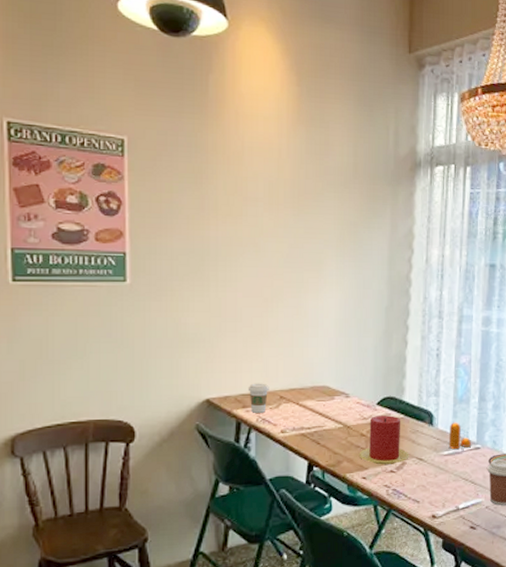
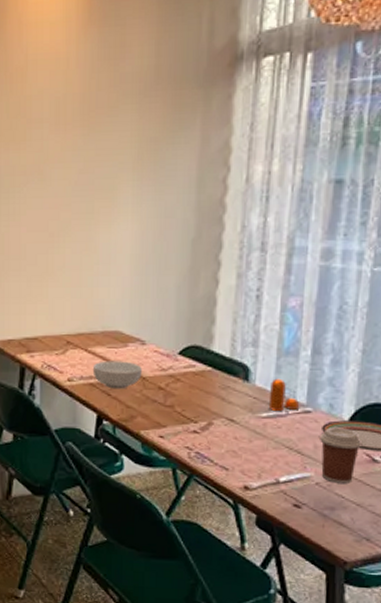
coffee cup: present [247,383,269,413] -> none [32,326,55,359]
cereal bowl: none [303,412,347,438] -> present [92,361,142,389]
candle: present [358,415,409,465] -> none [155,367,217,424]

